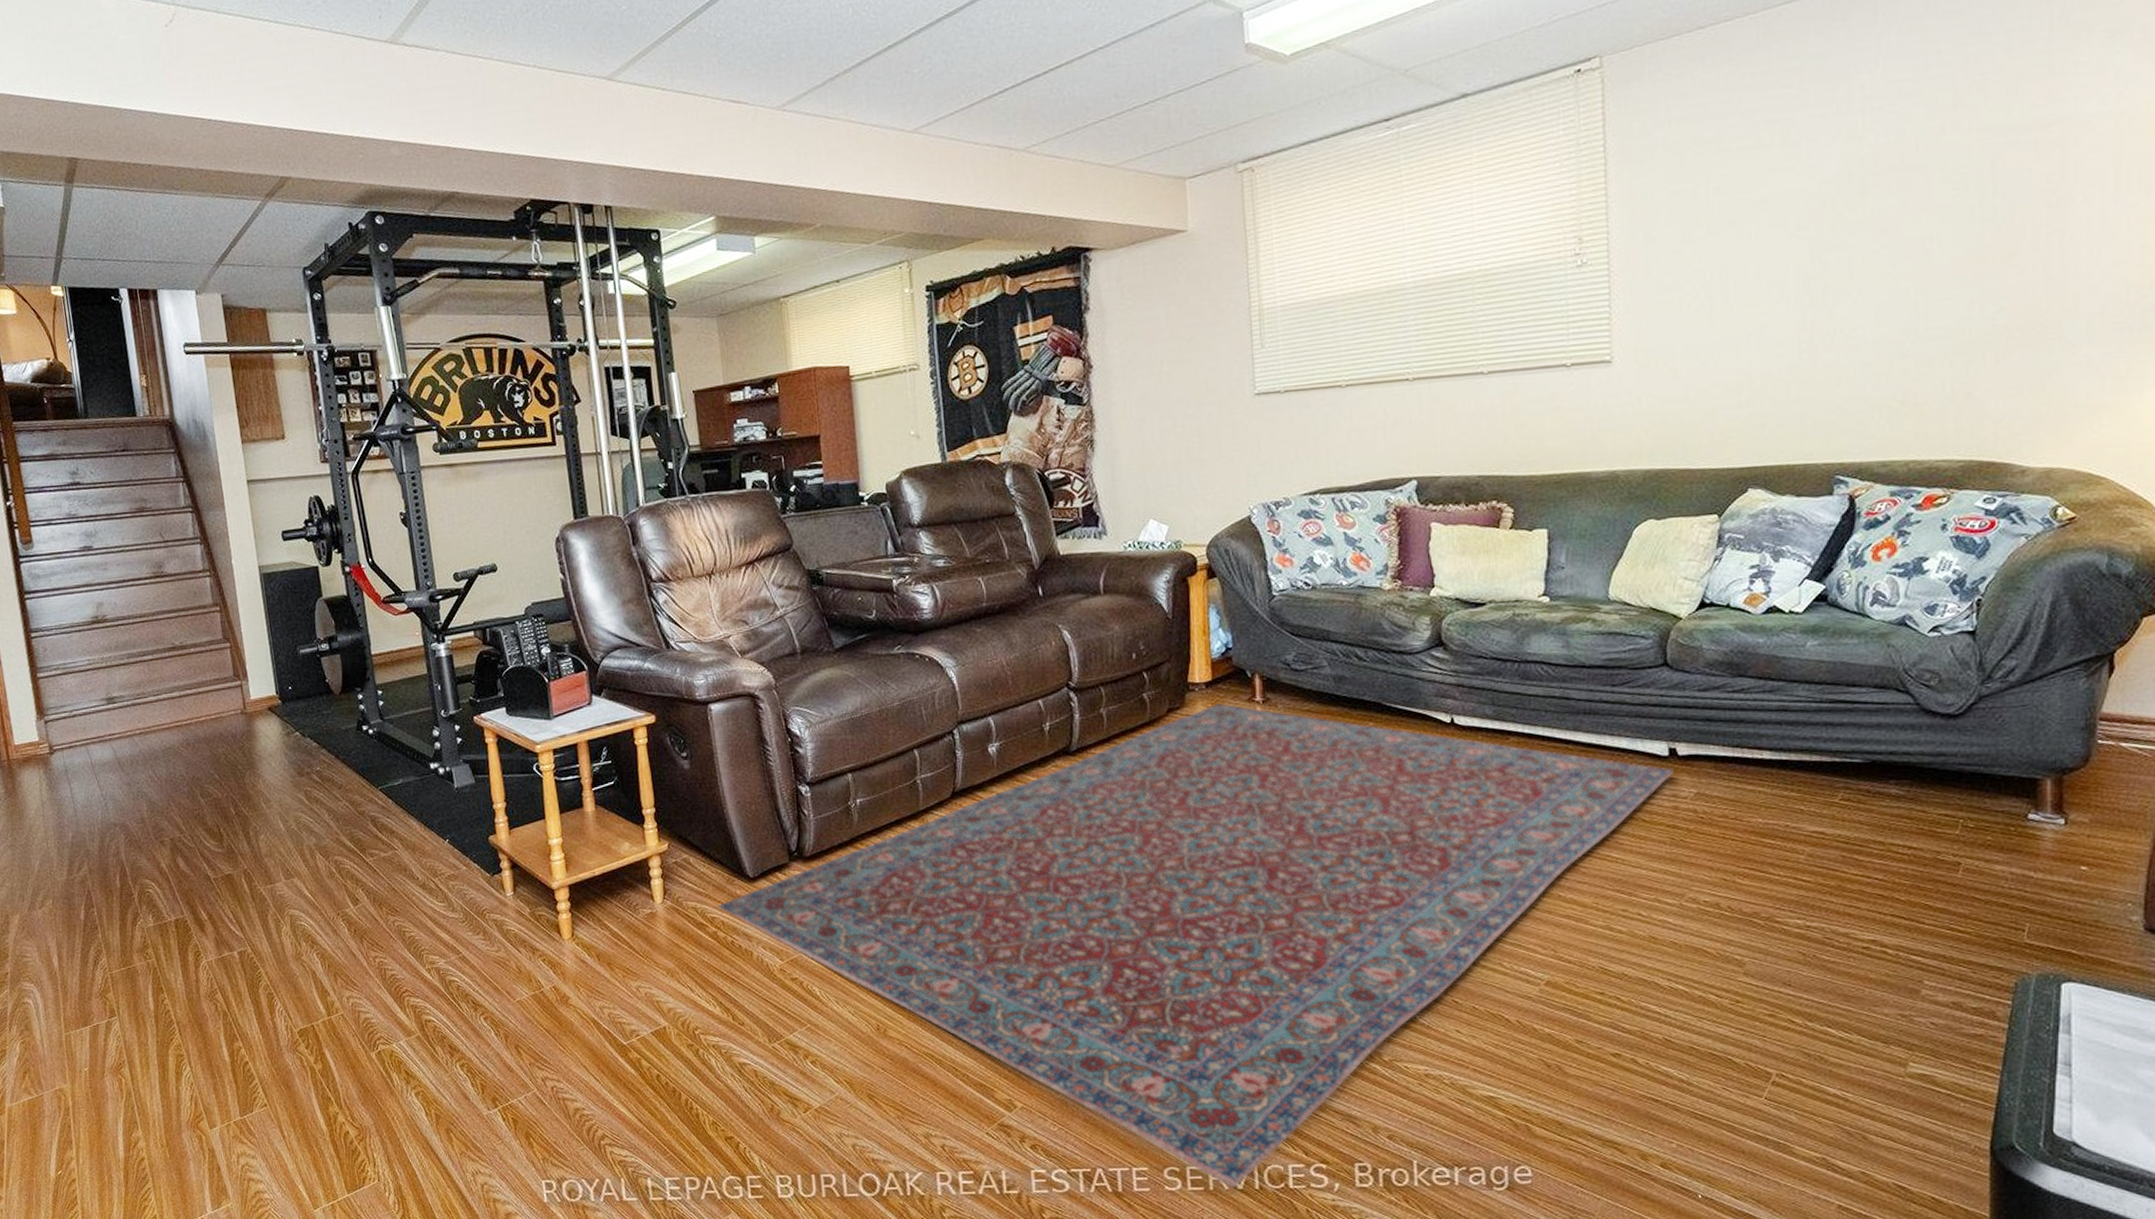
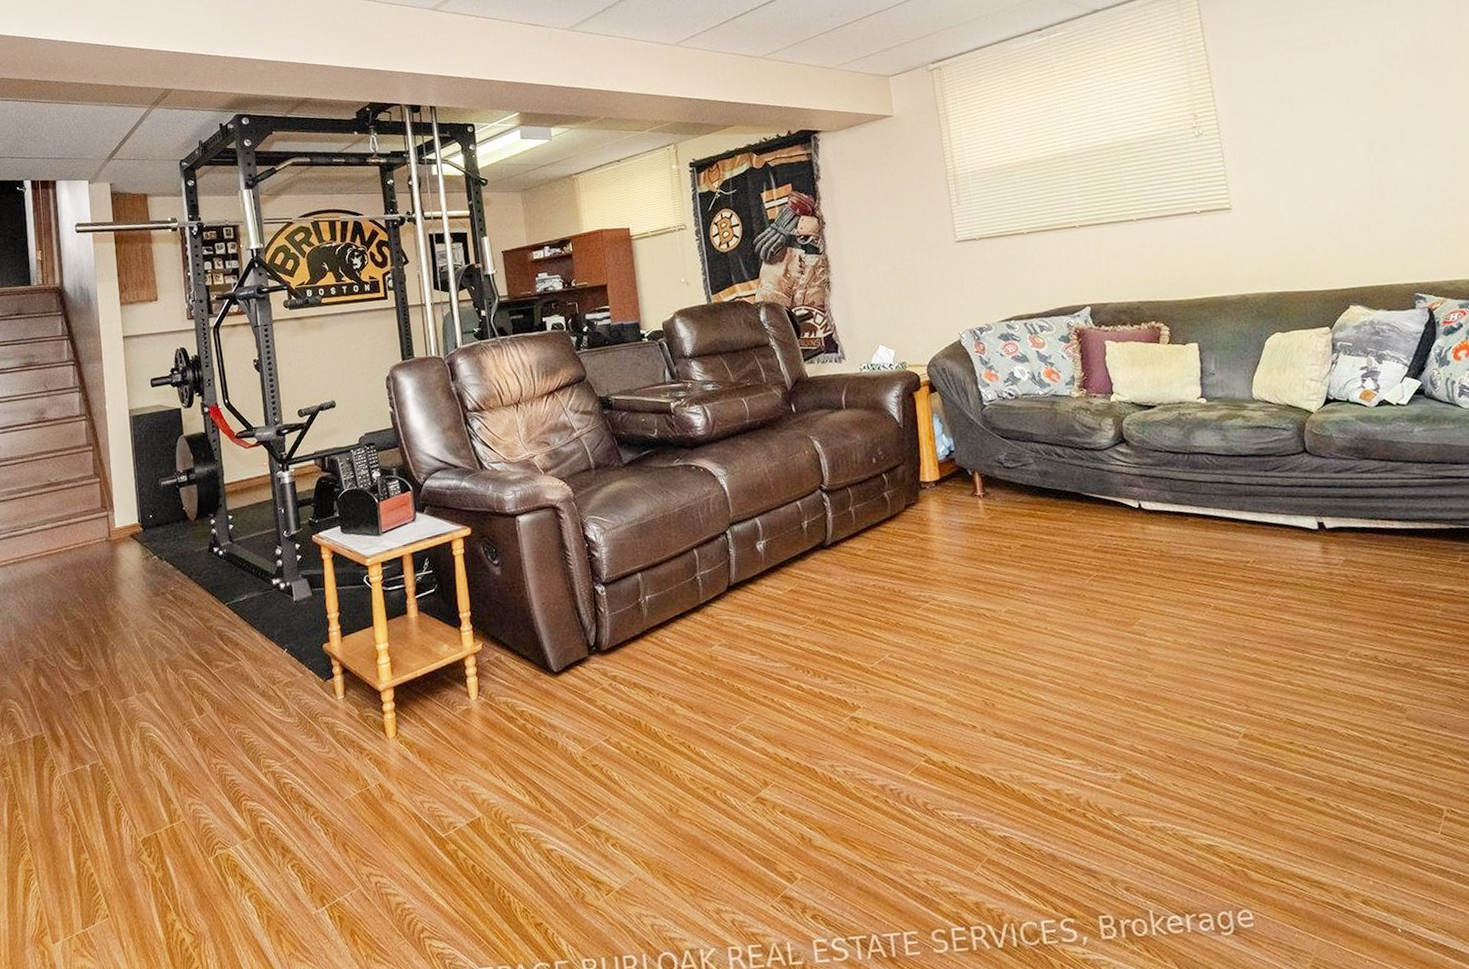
rug: present [718,702,1673,1187] -> none [526,498,1324,946]

